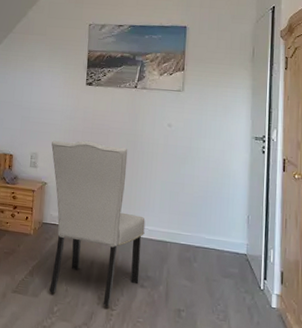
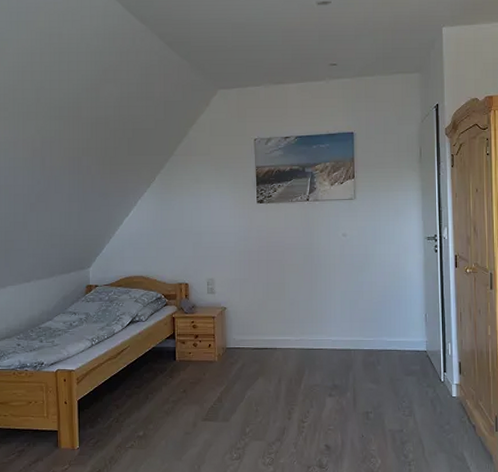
chair: present [49,140,145,307] -> none [228,260,328,420]

